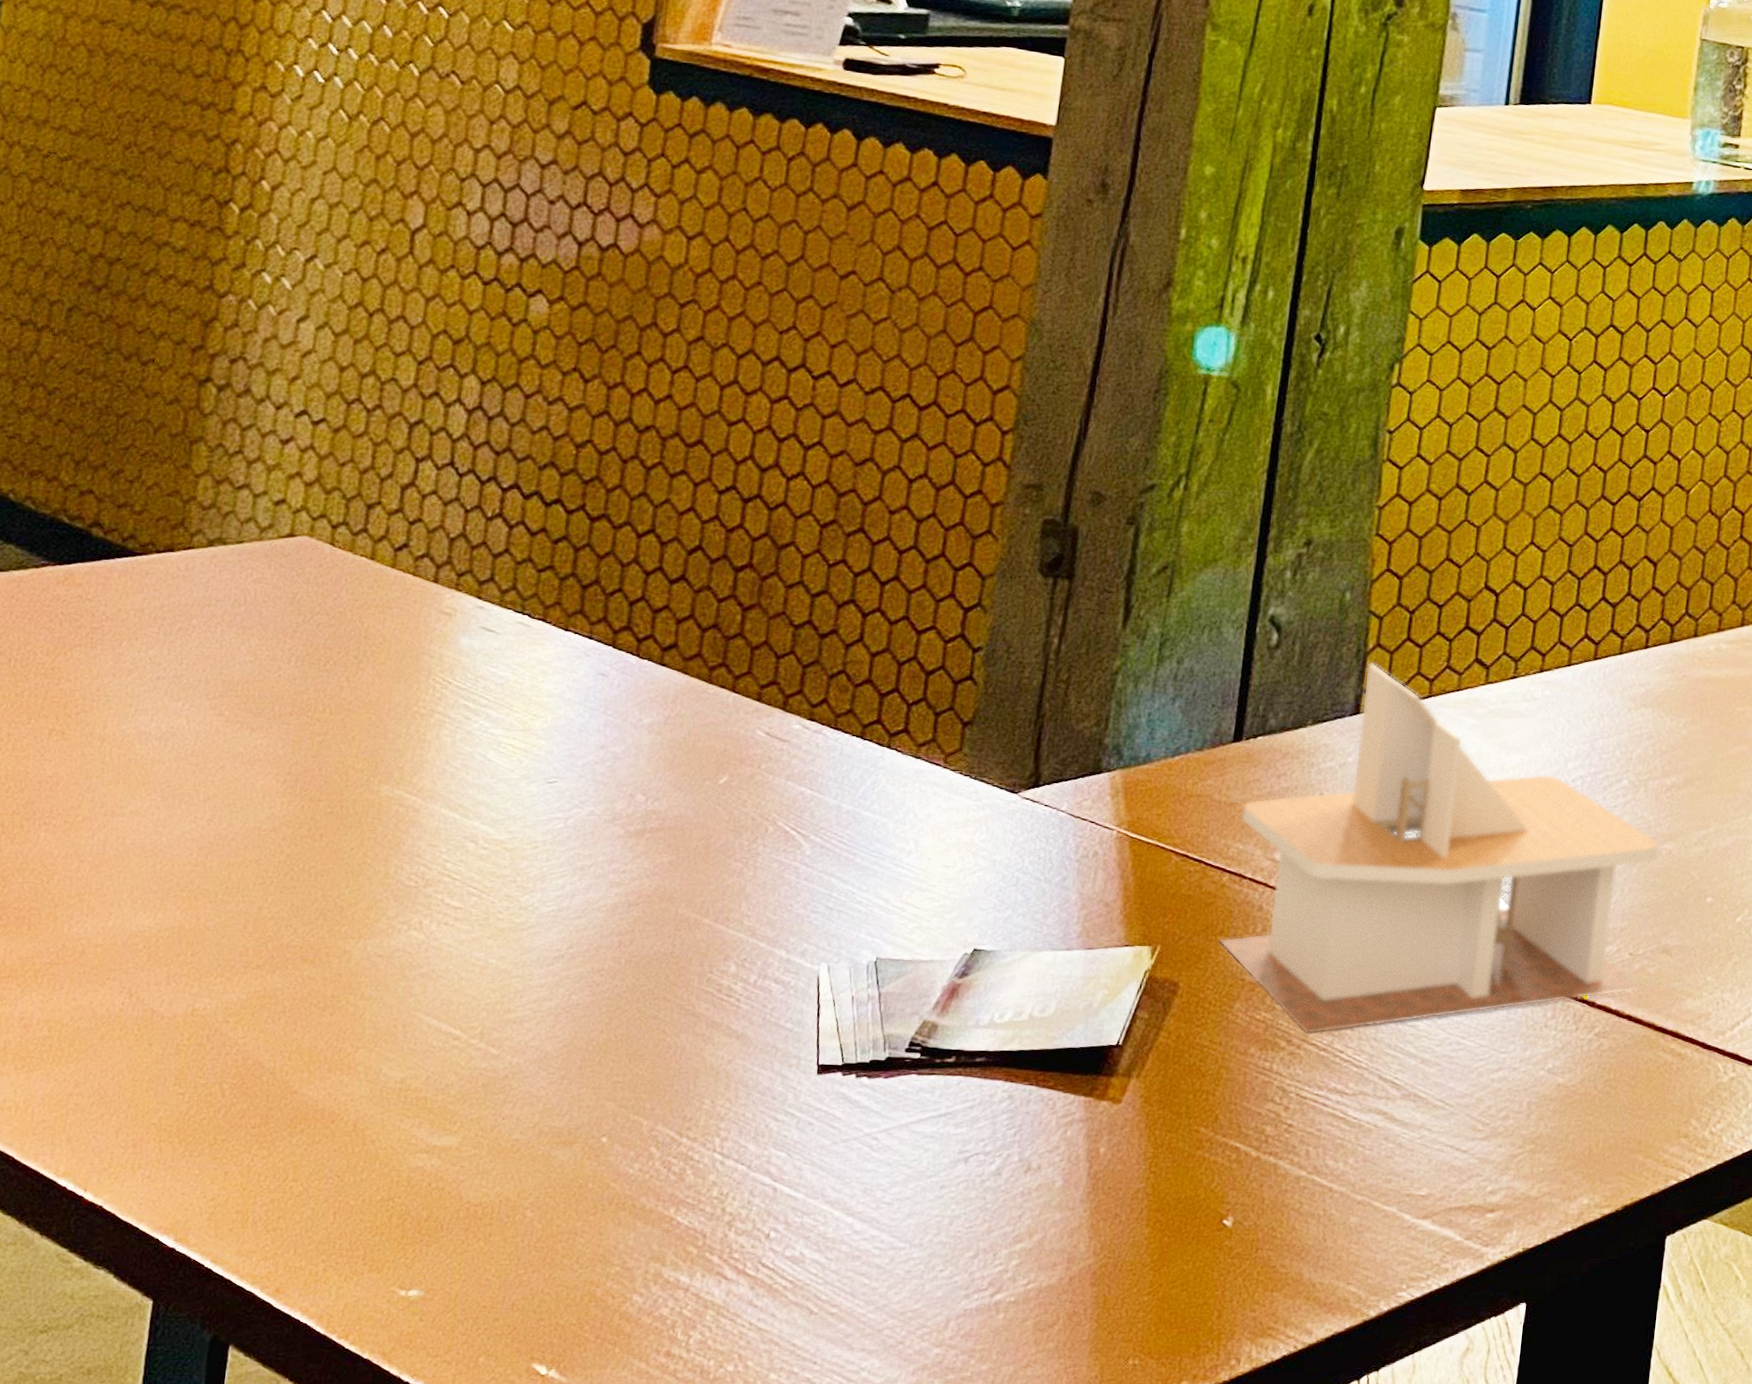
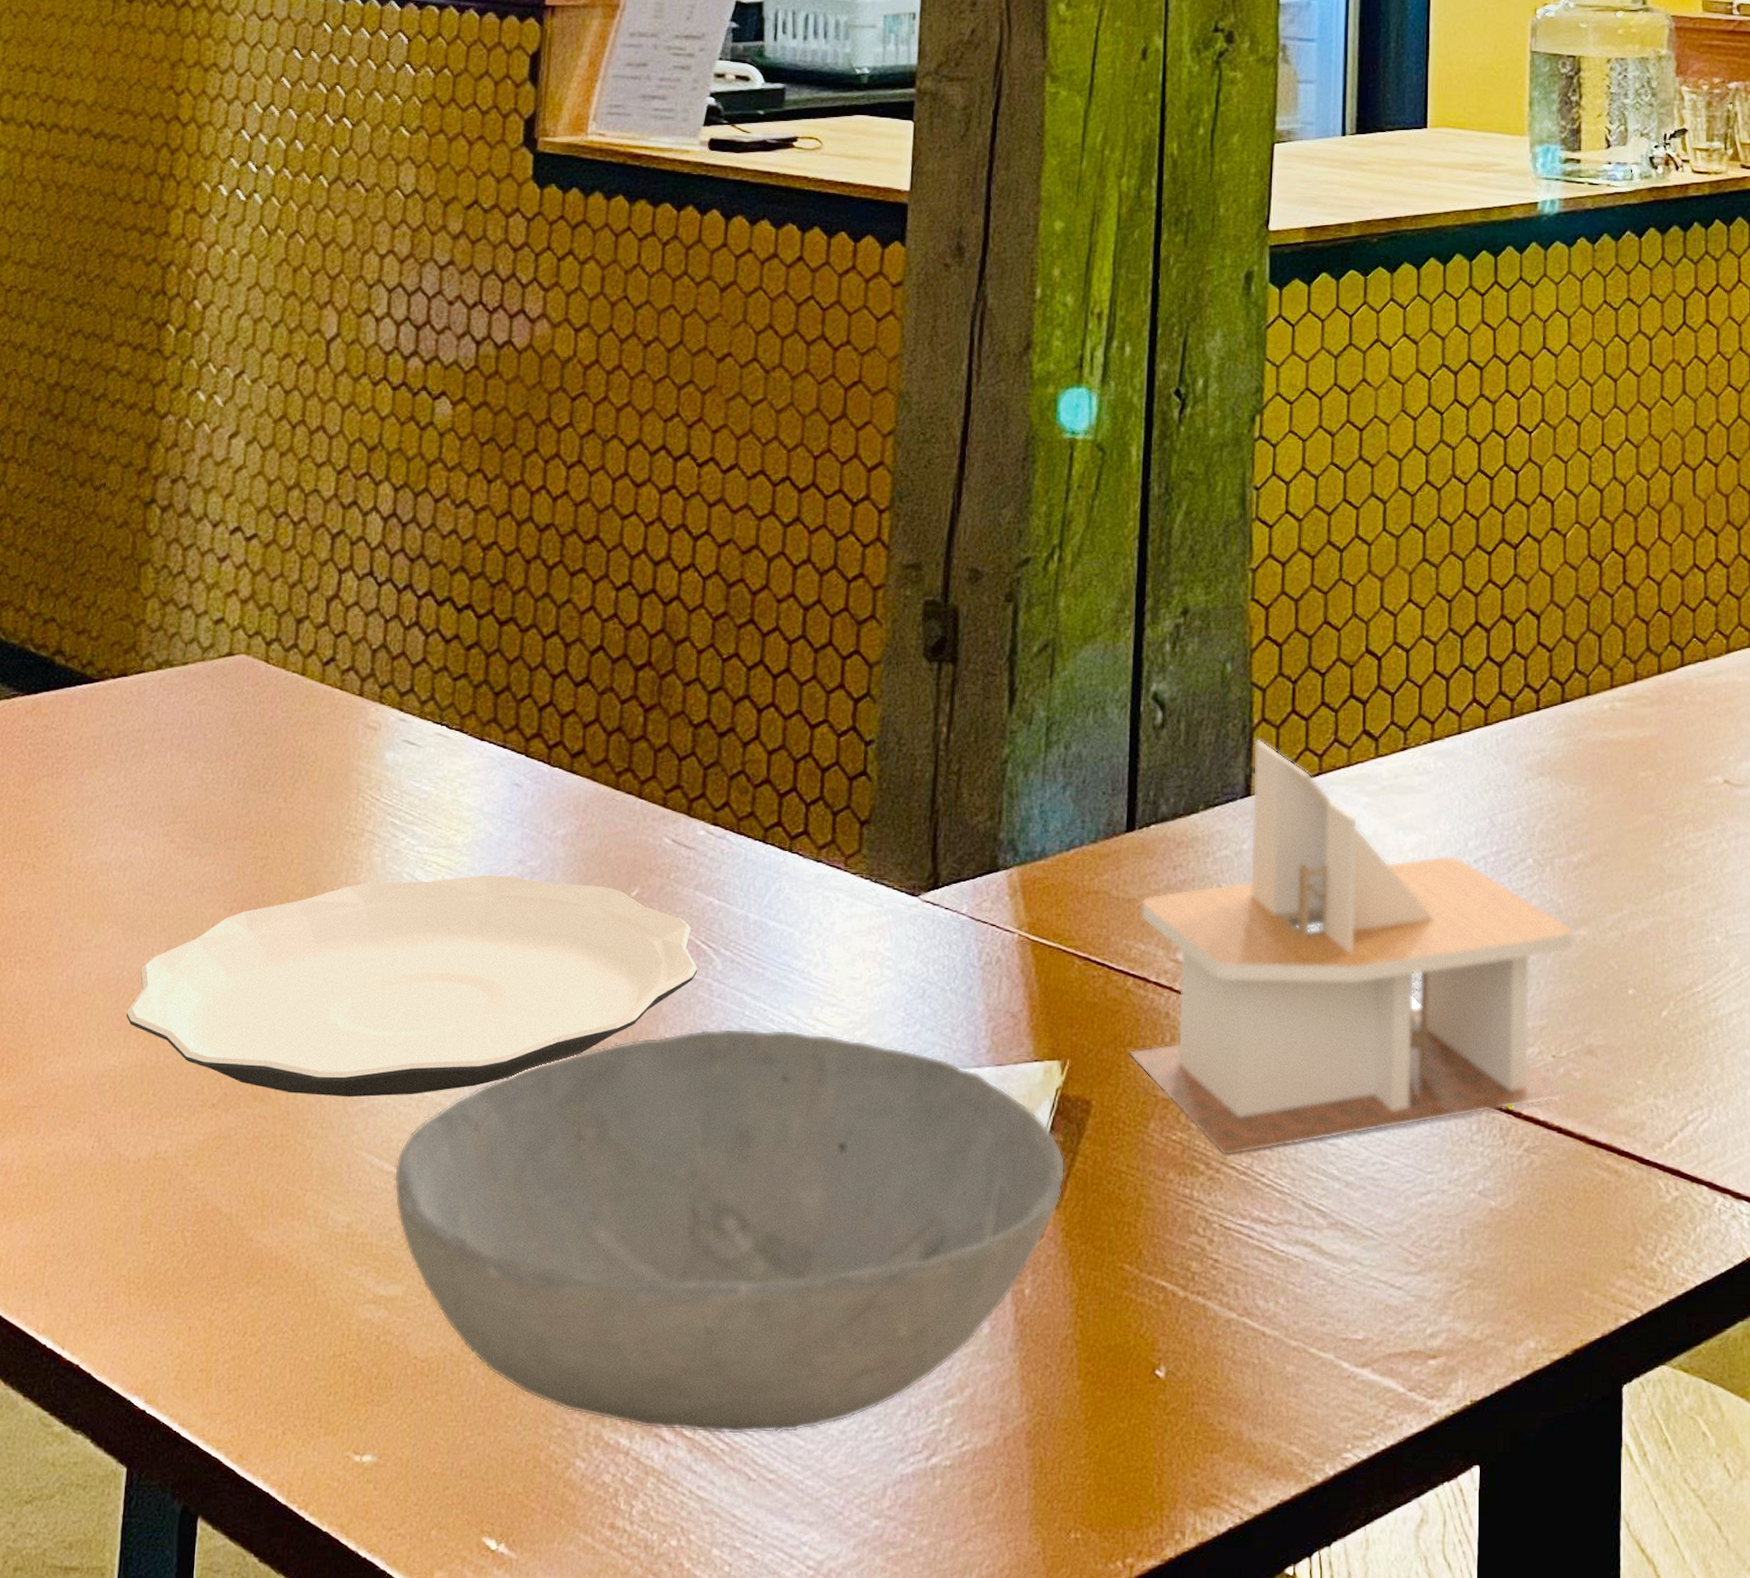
plate: none [164,758,786,963] -> present [127,874,698,1098]
bowl: none [452,908,1149,1274] -> present [393,1028,1066,1435]

